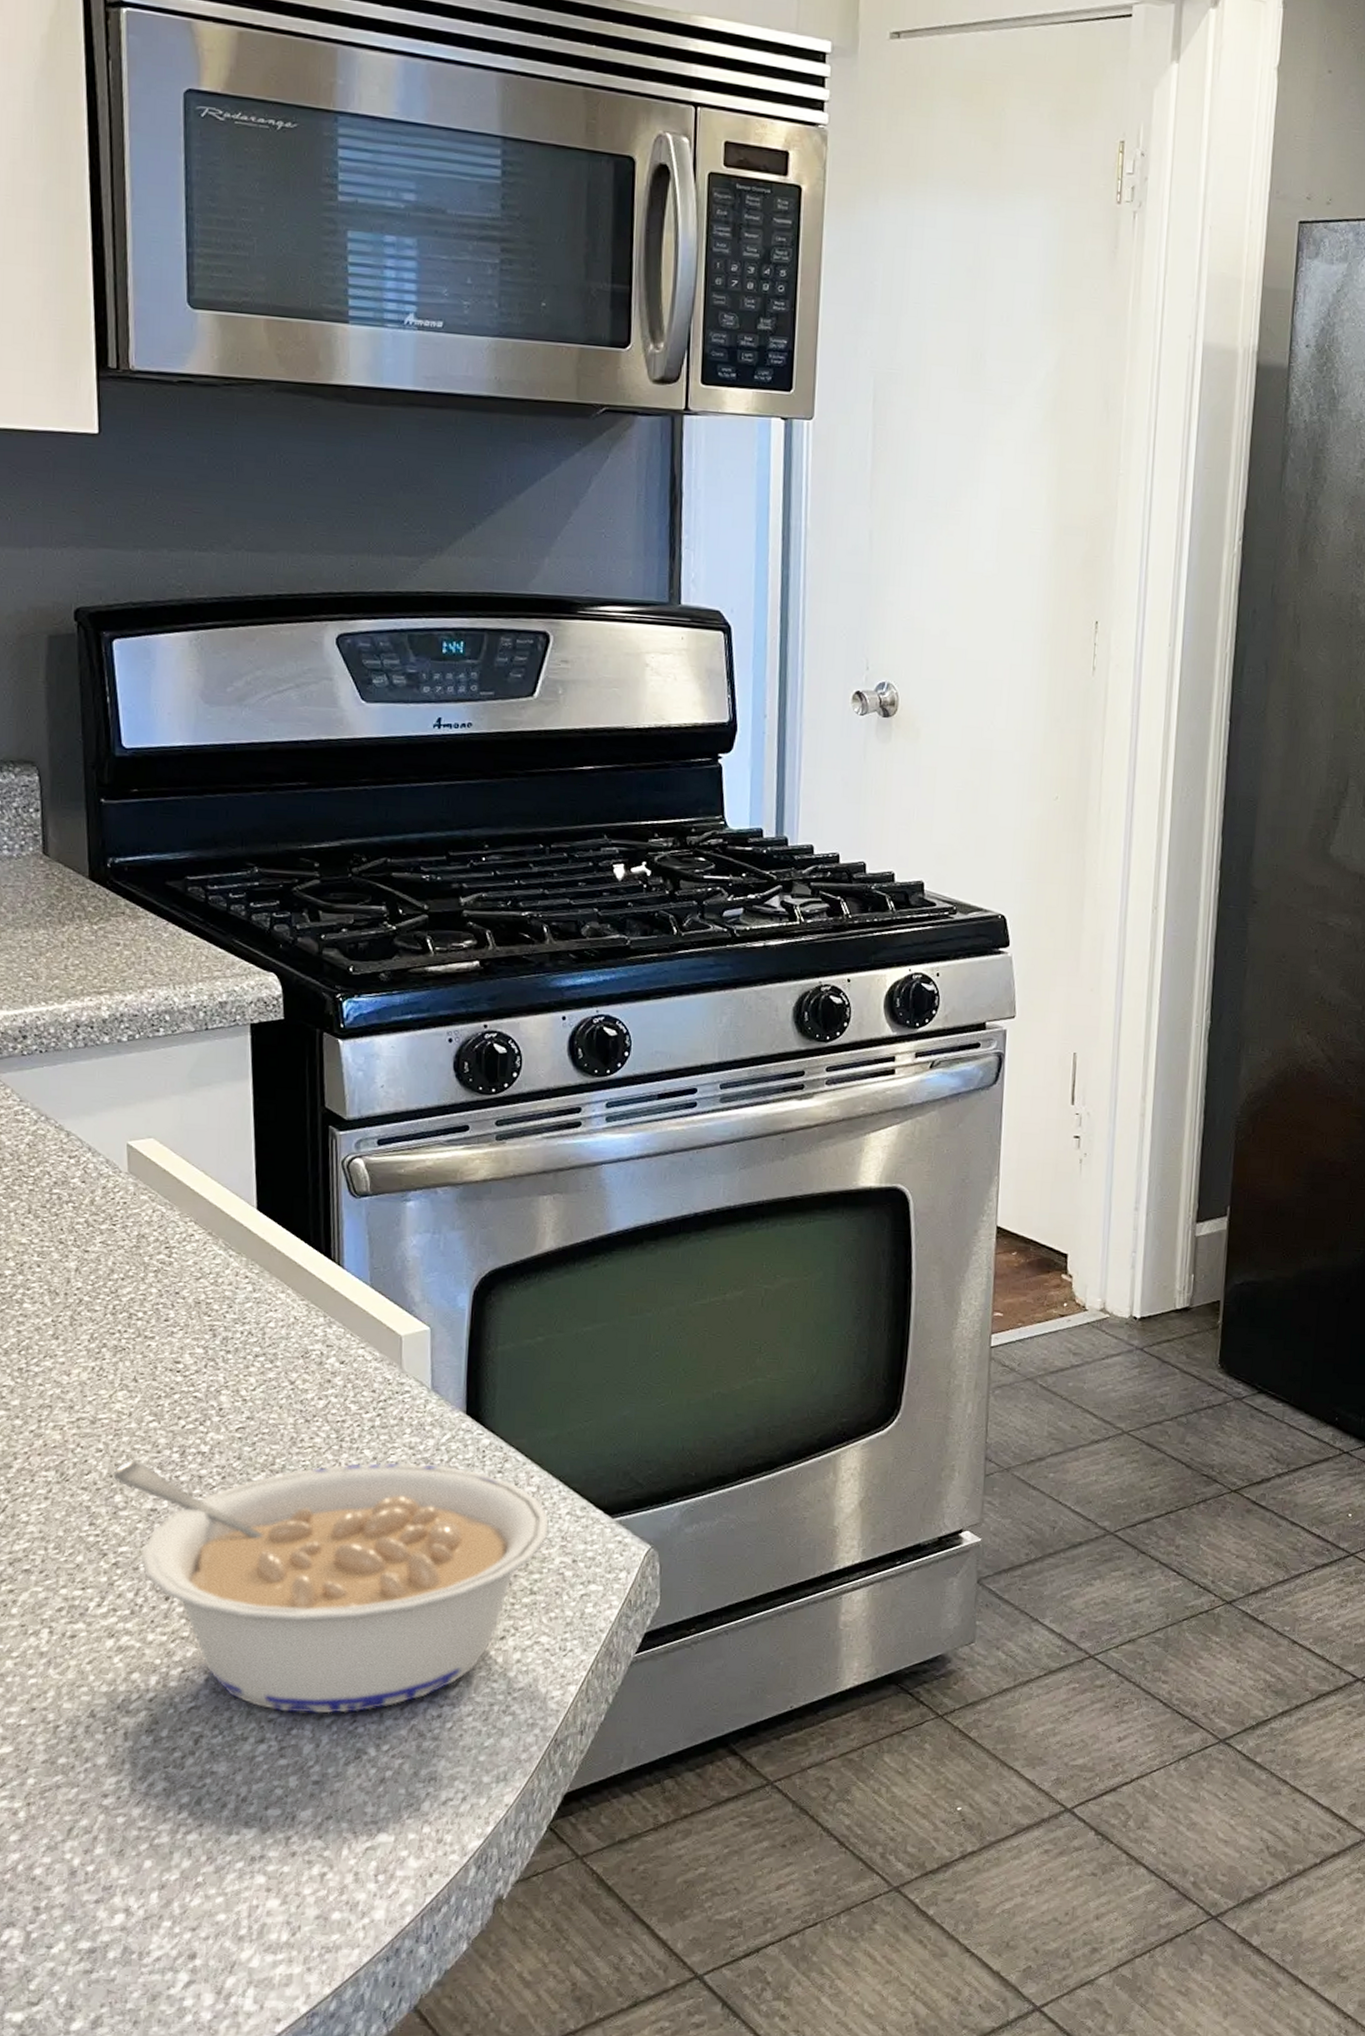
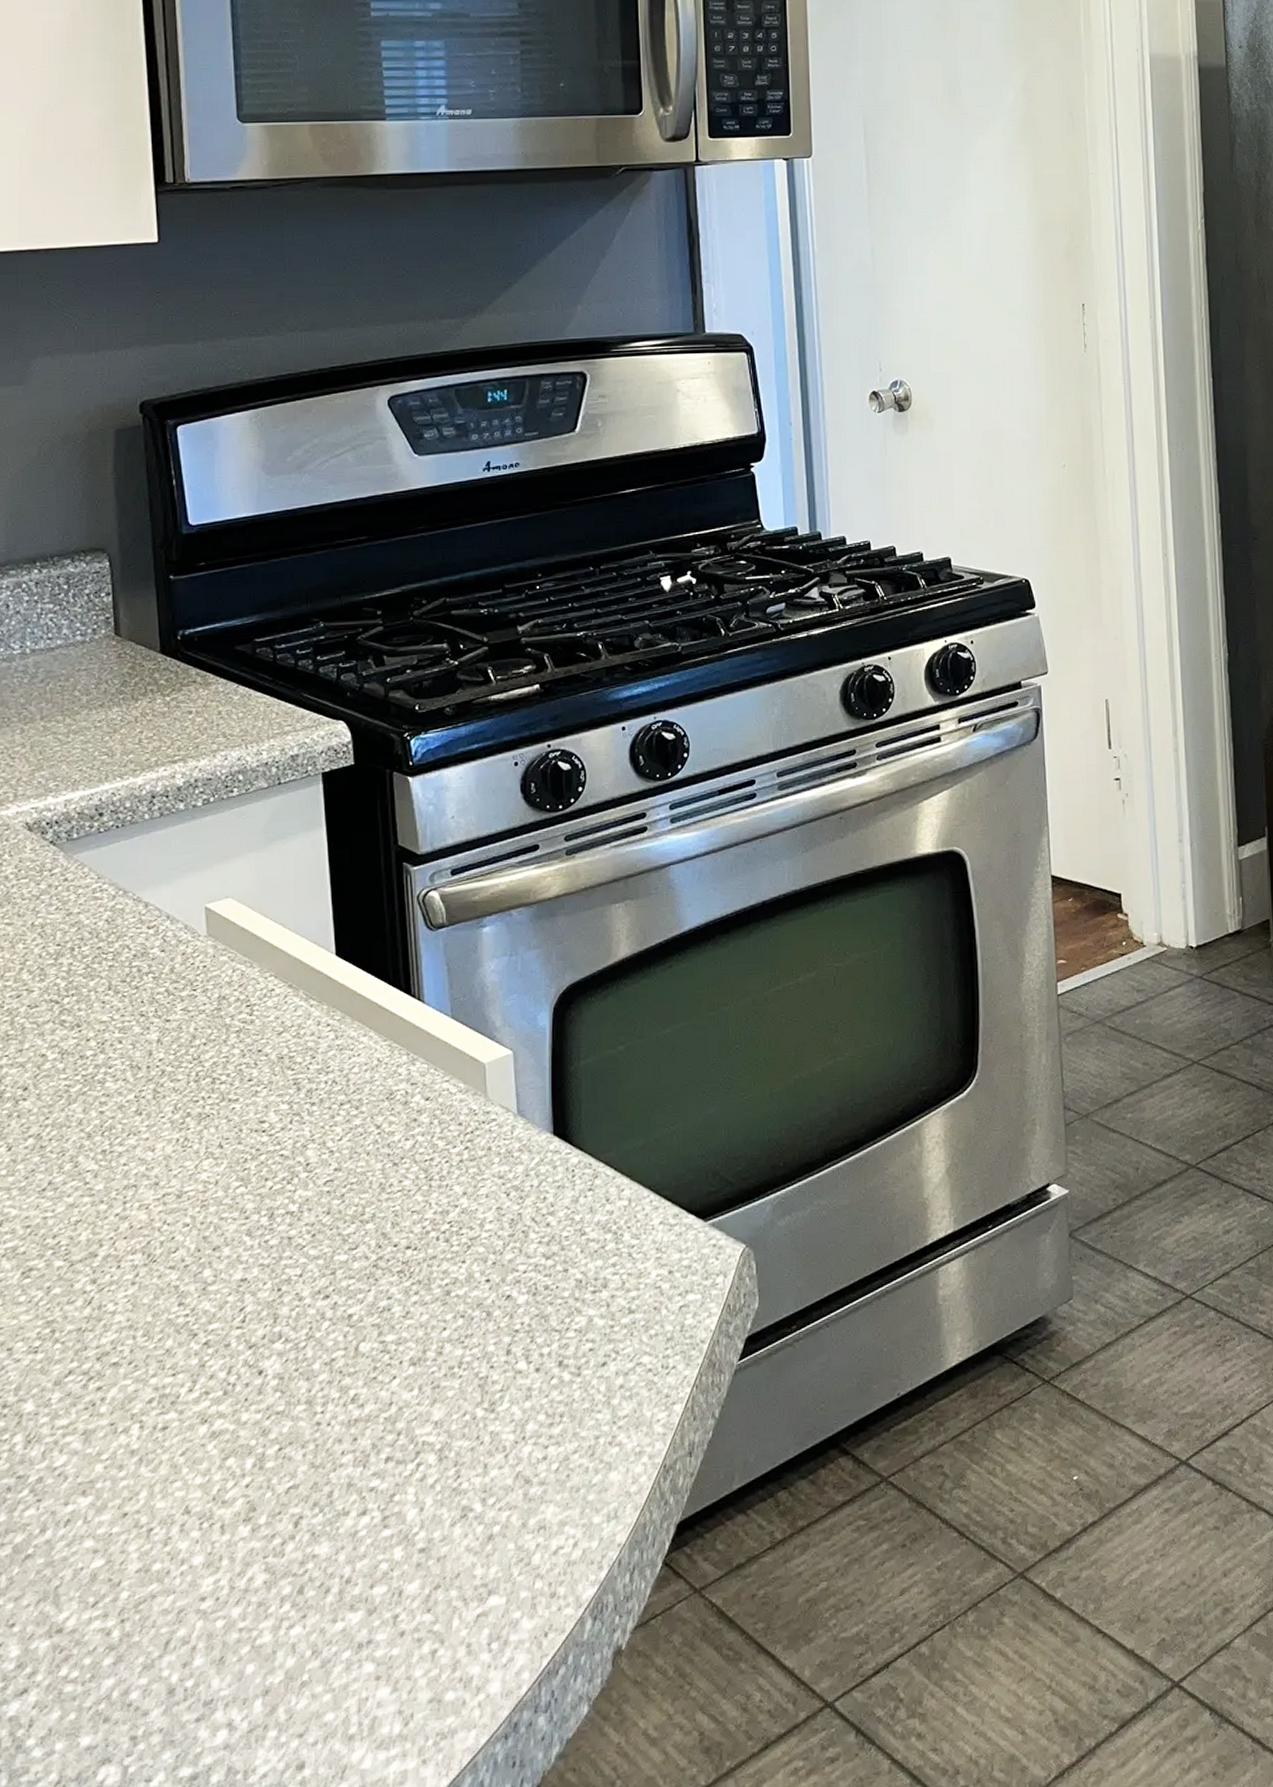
legume: present [113,1461,549,1714] -> none [201,1191,643,1479]

